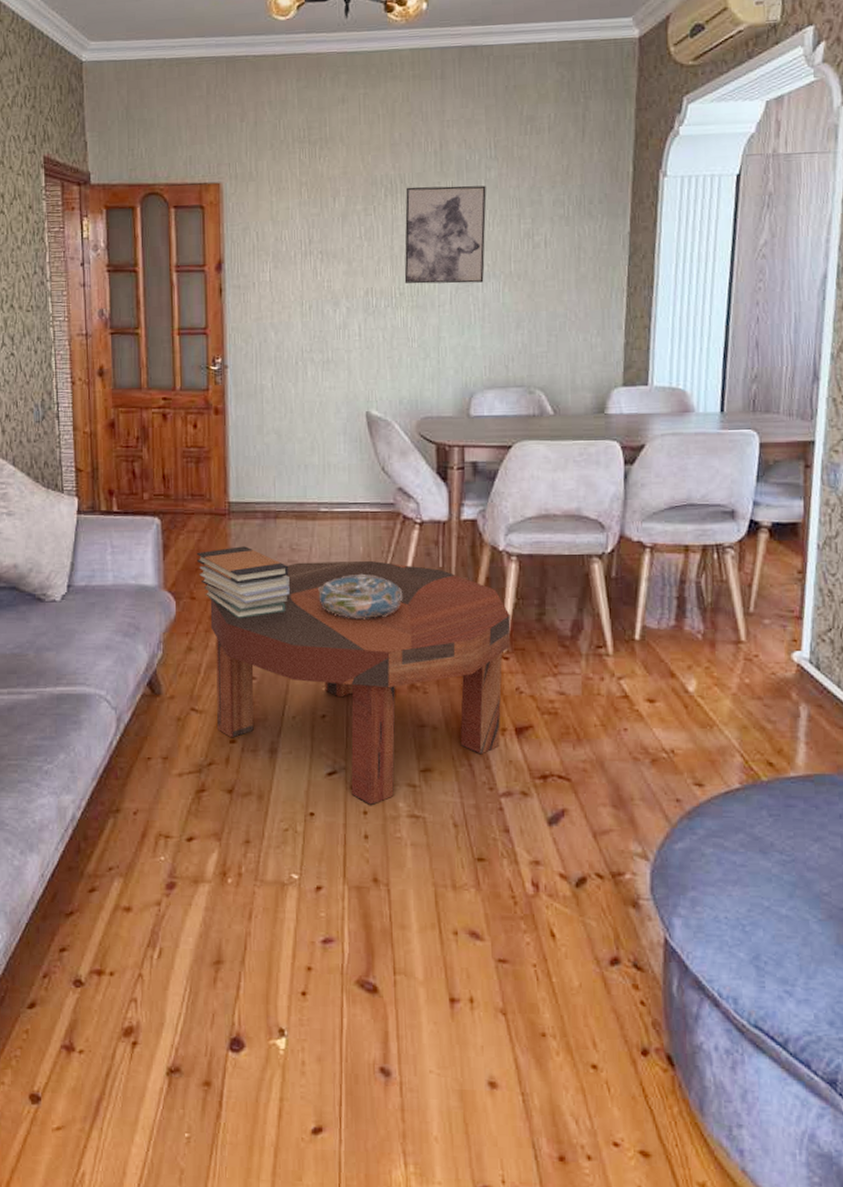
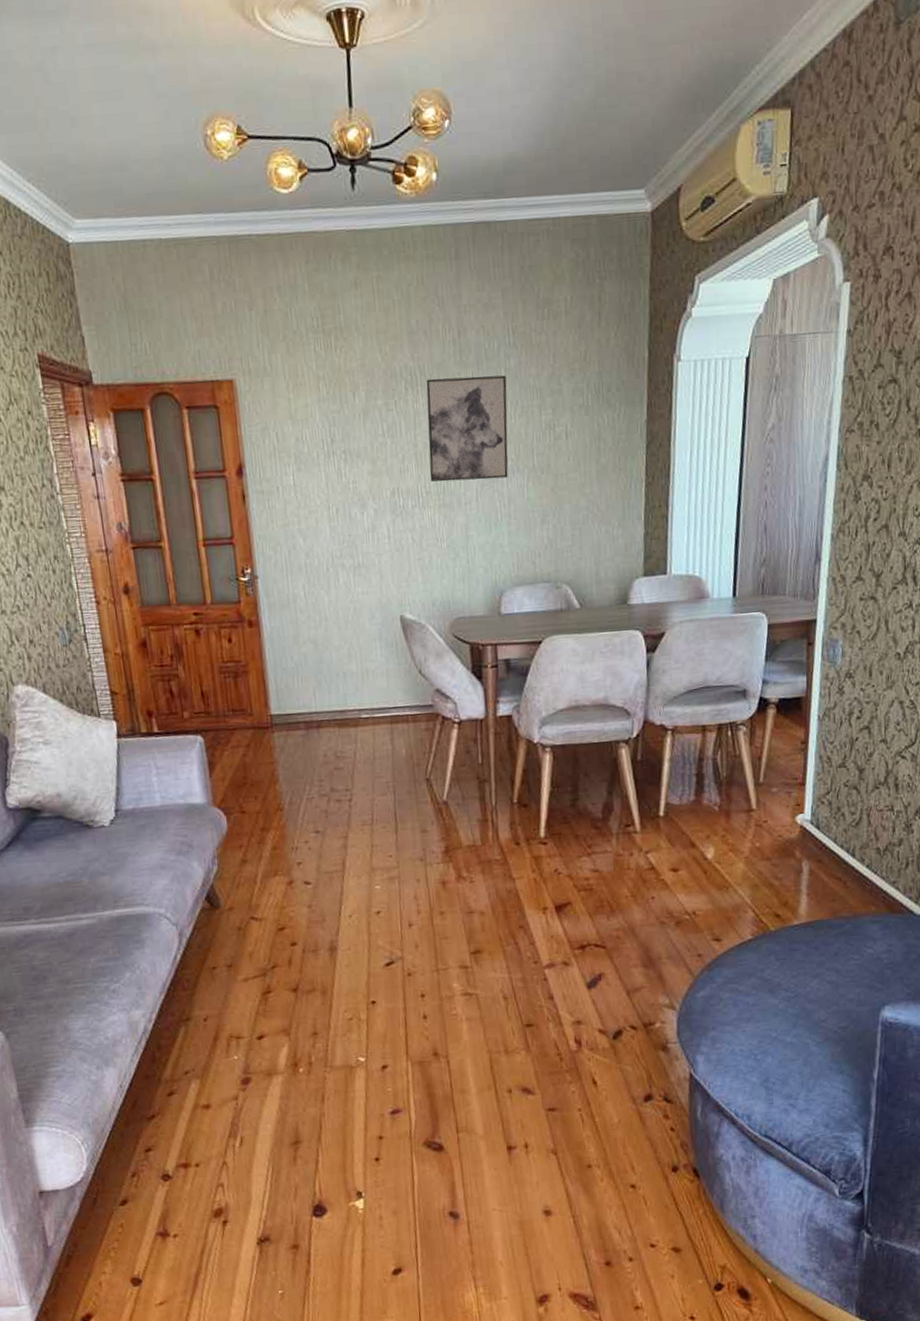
book stack: present [196,546,291,619] -> none [242,757,338,829]
coffee table: present [210,561,511,806] -> none [260,762,548,989]
decorative bowl: present [318,575,403,620] -> none [365,775,447,820]

